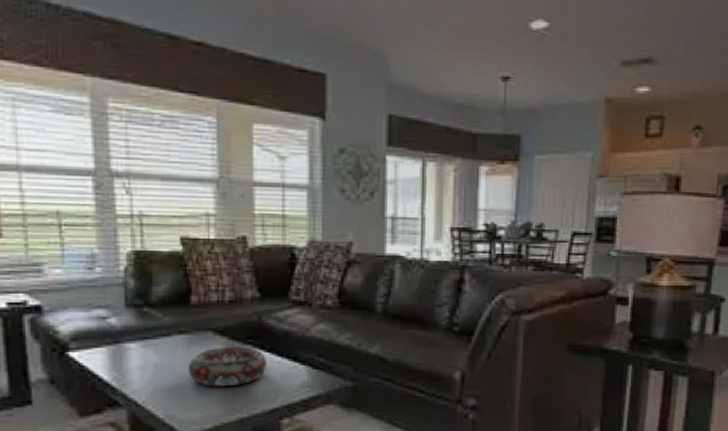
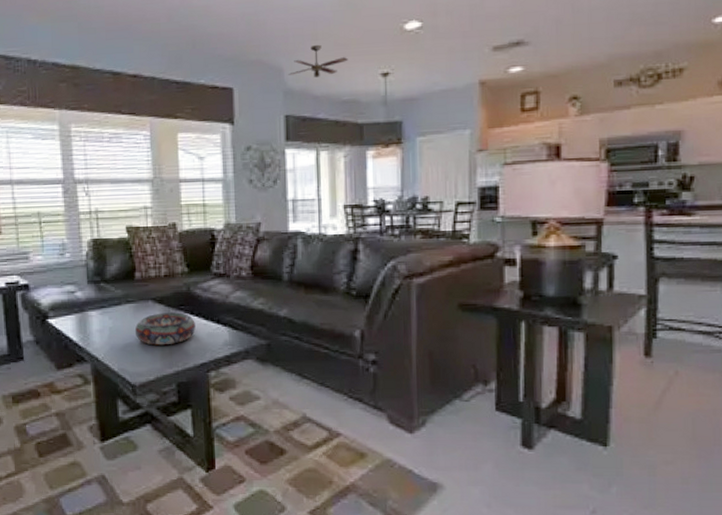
ceiling fan: none [394,32,465,73] -> present [288,44,348,77]

